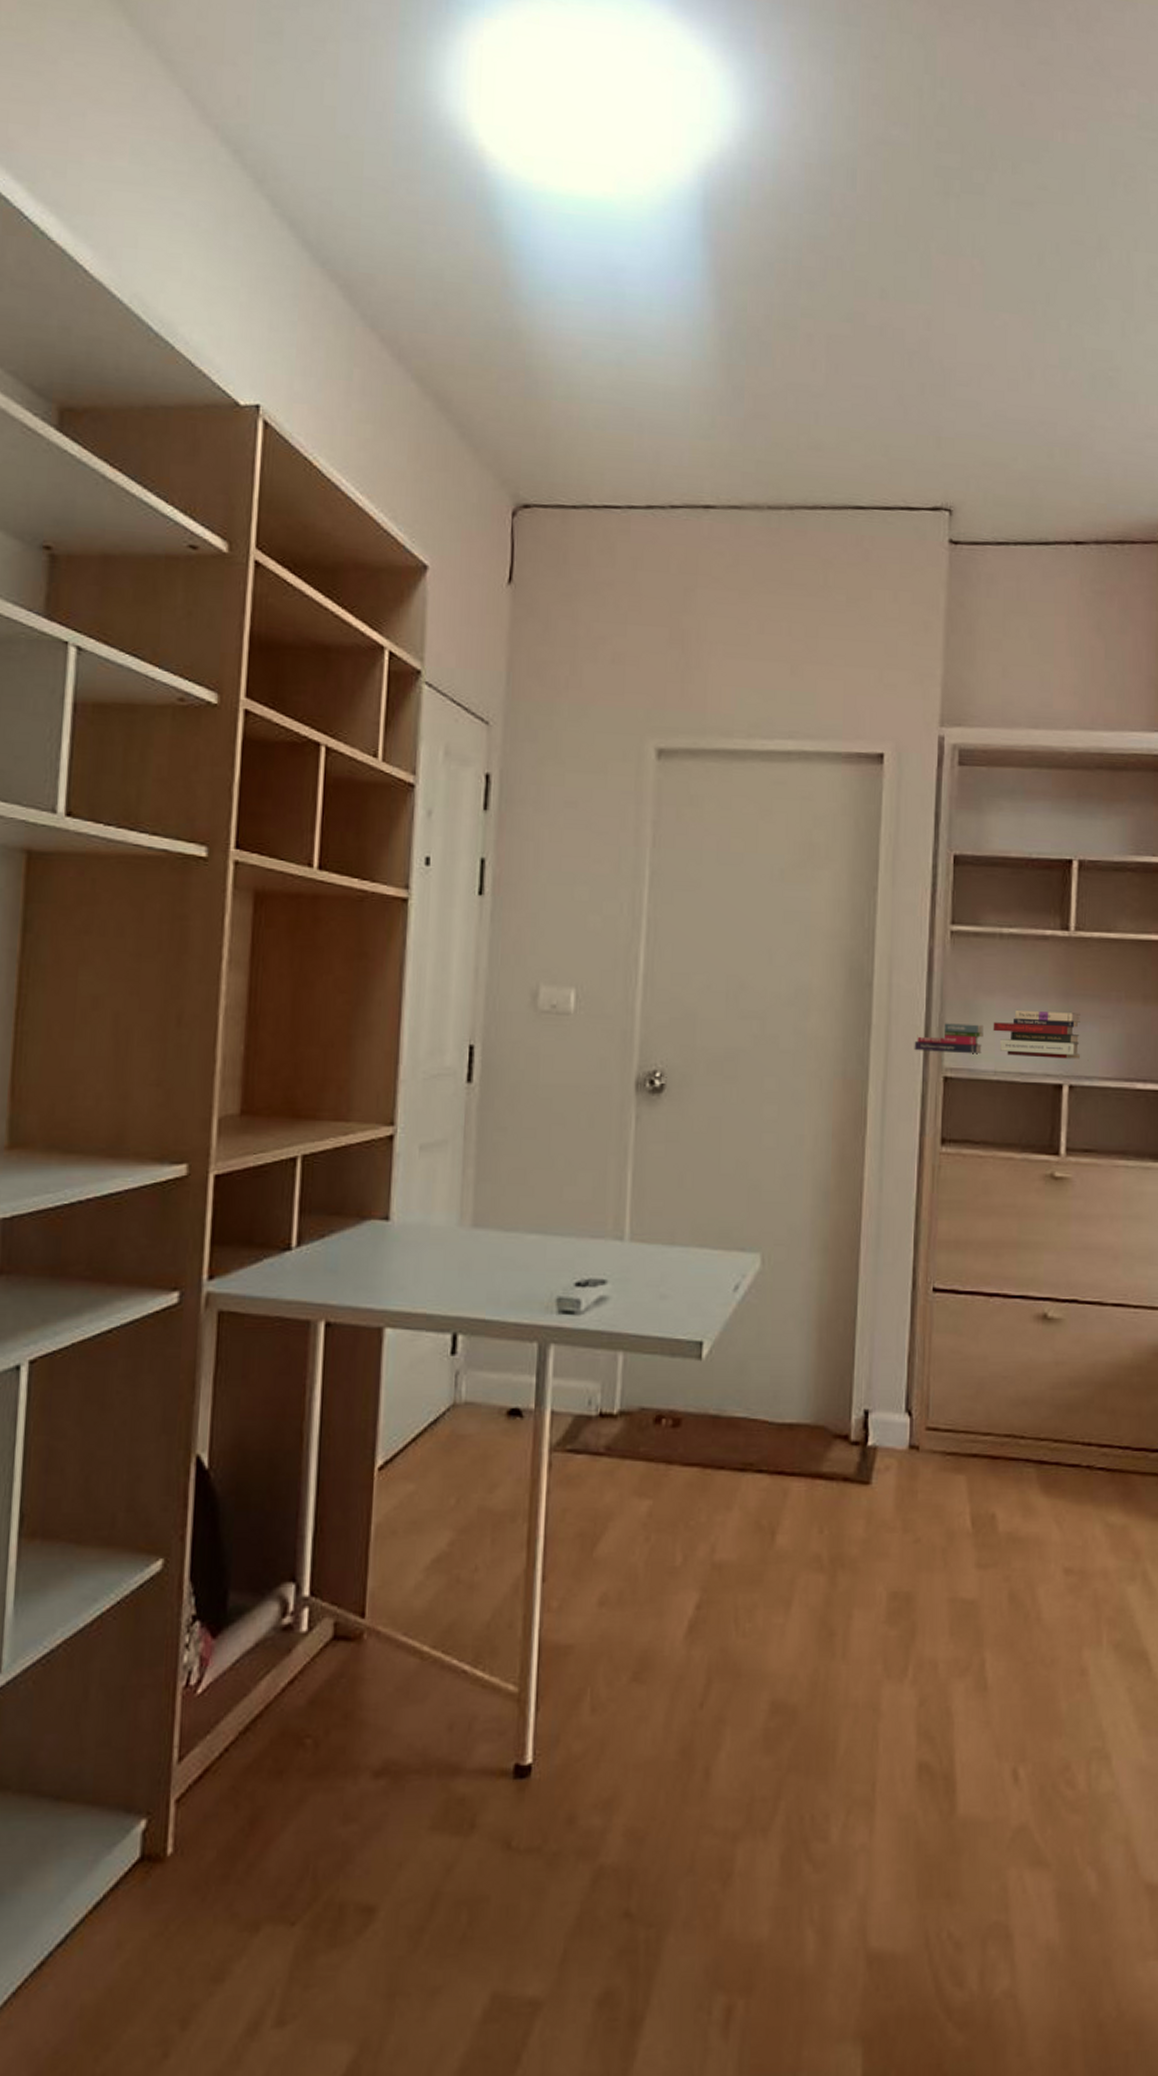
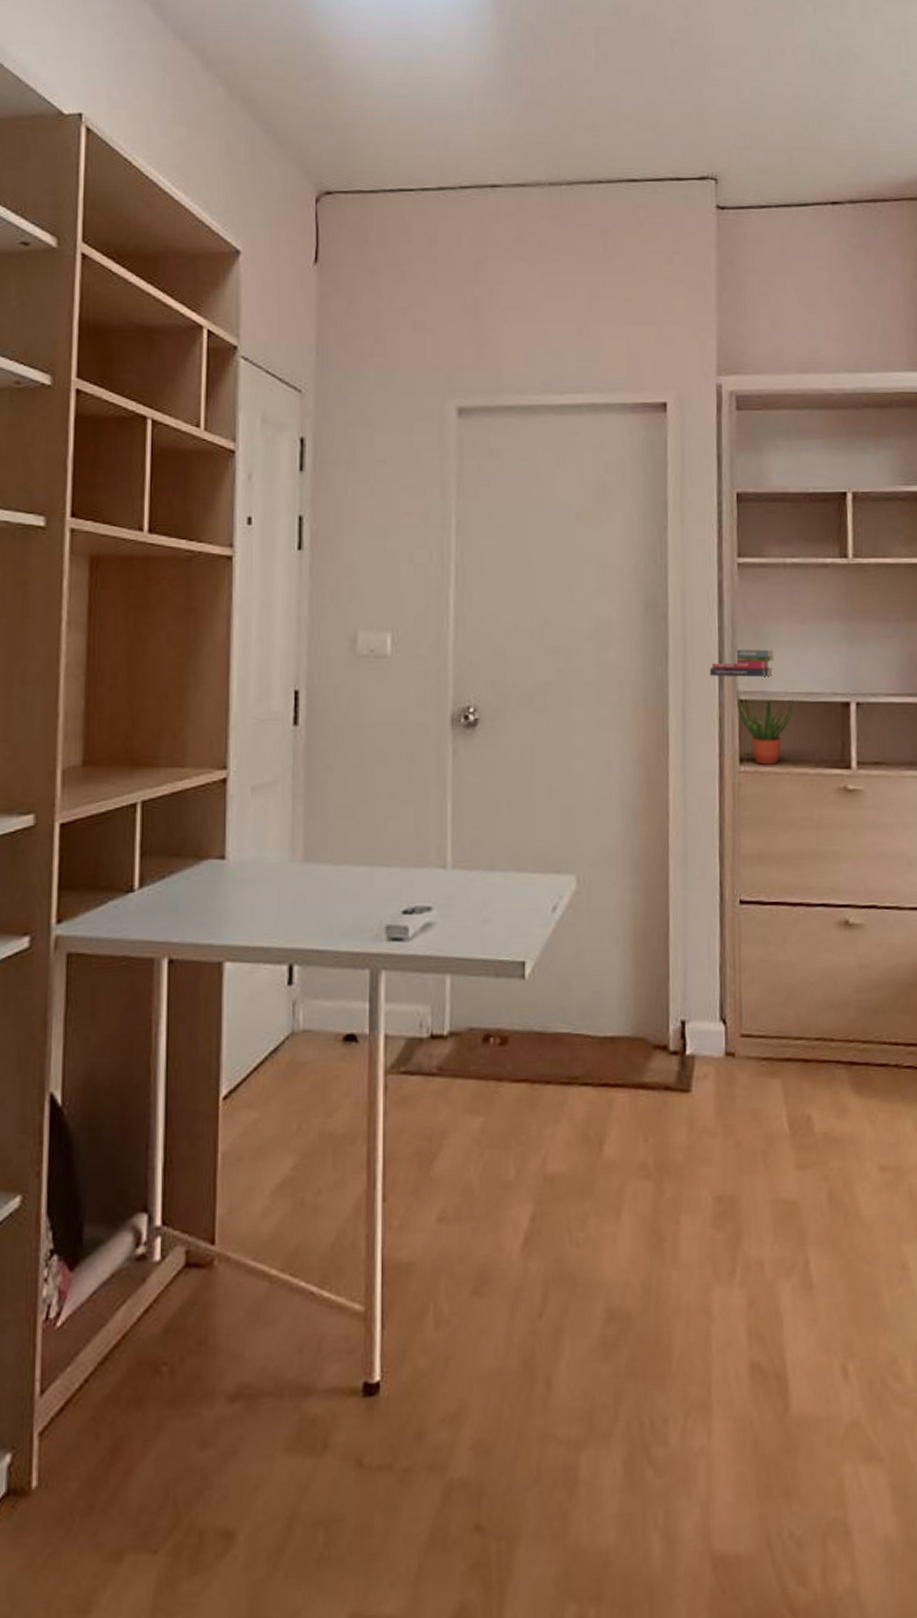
potted plant: none [941,1063,1002,1147] -> present [736,687,794,765]
books: present [993,1011,1081,1059] -> none [781,634,866,678]

